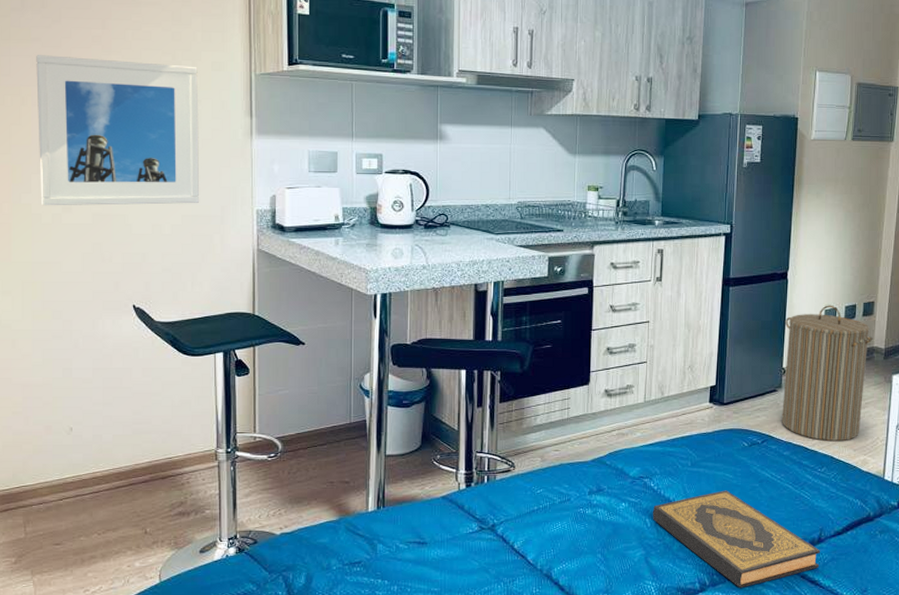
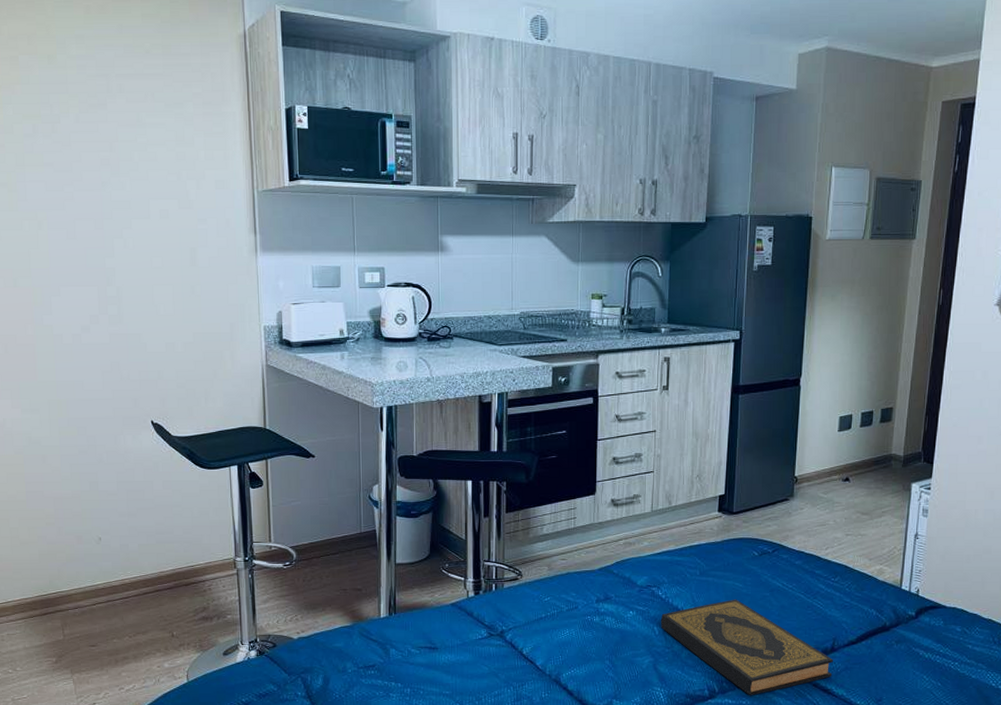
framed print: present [36,55,200,206] -> none [49,179,210,327]
laundry hamper: present [782,305,873,442] -> none [793,412,891,551]

